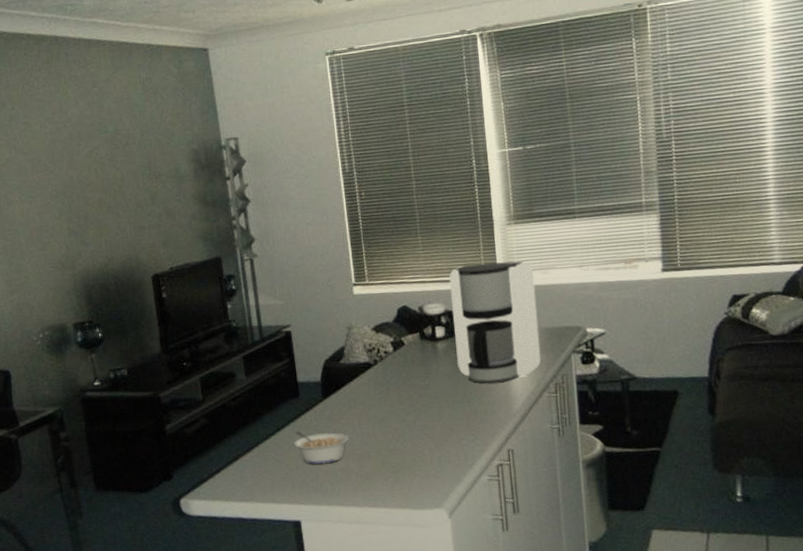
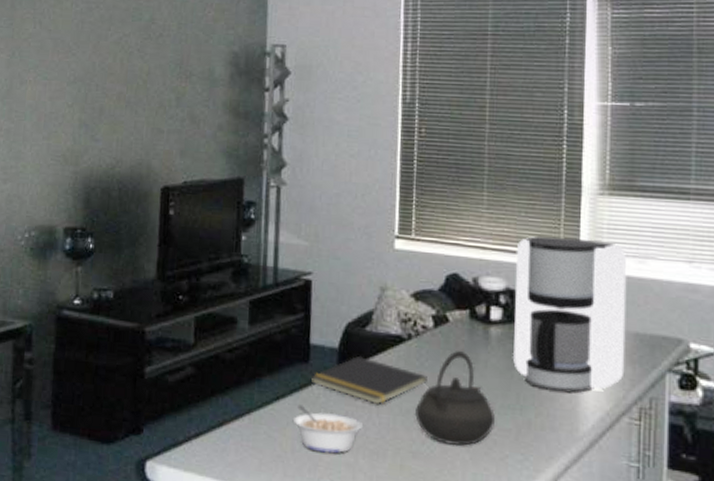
notepad: none [302,384,394,420] -> present [310,355,427,405]
kettle: none [387,365,450,439] -> present [414,350,495,447]

